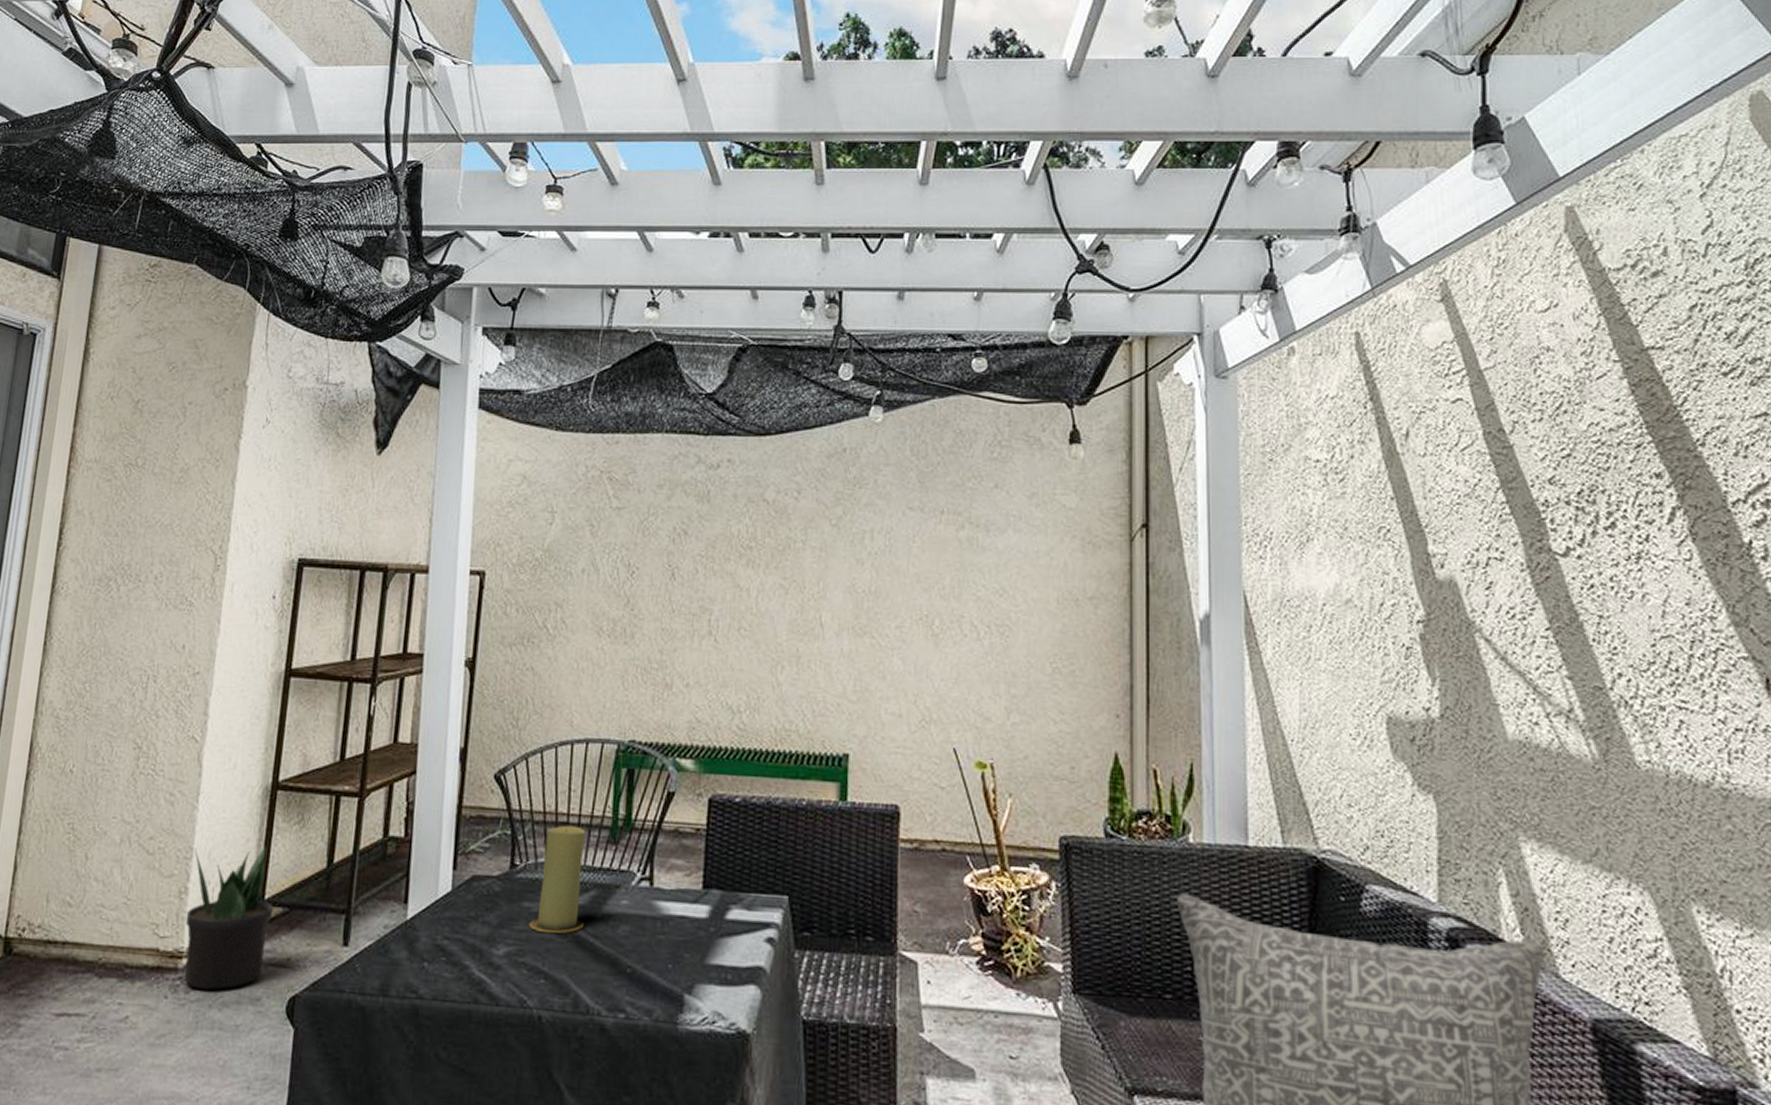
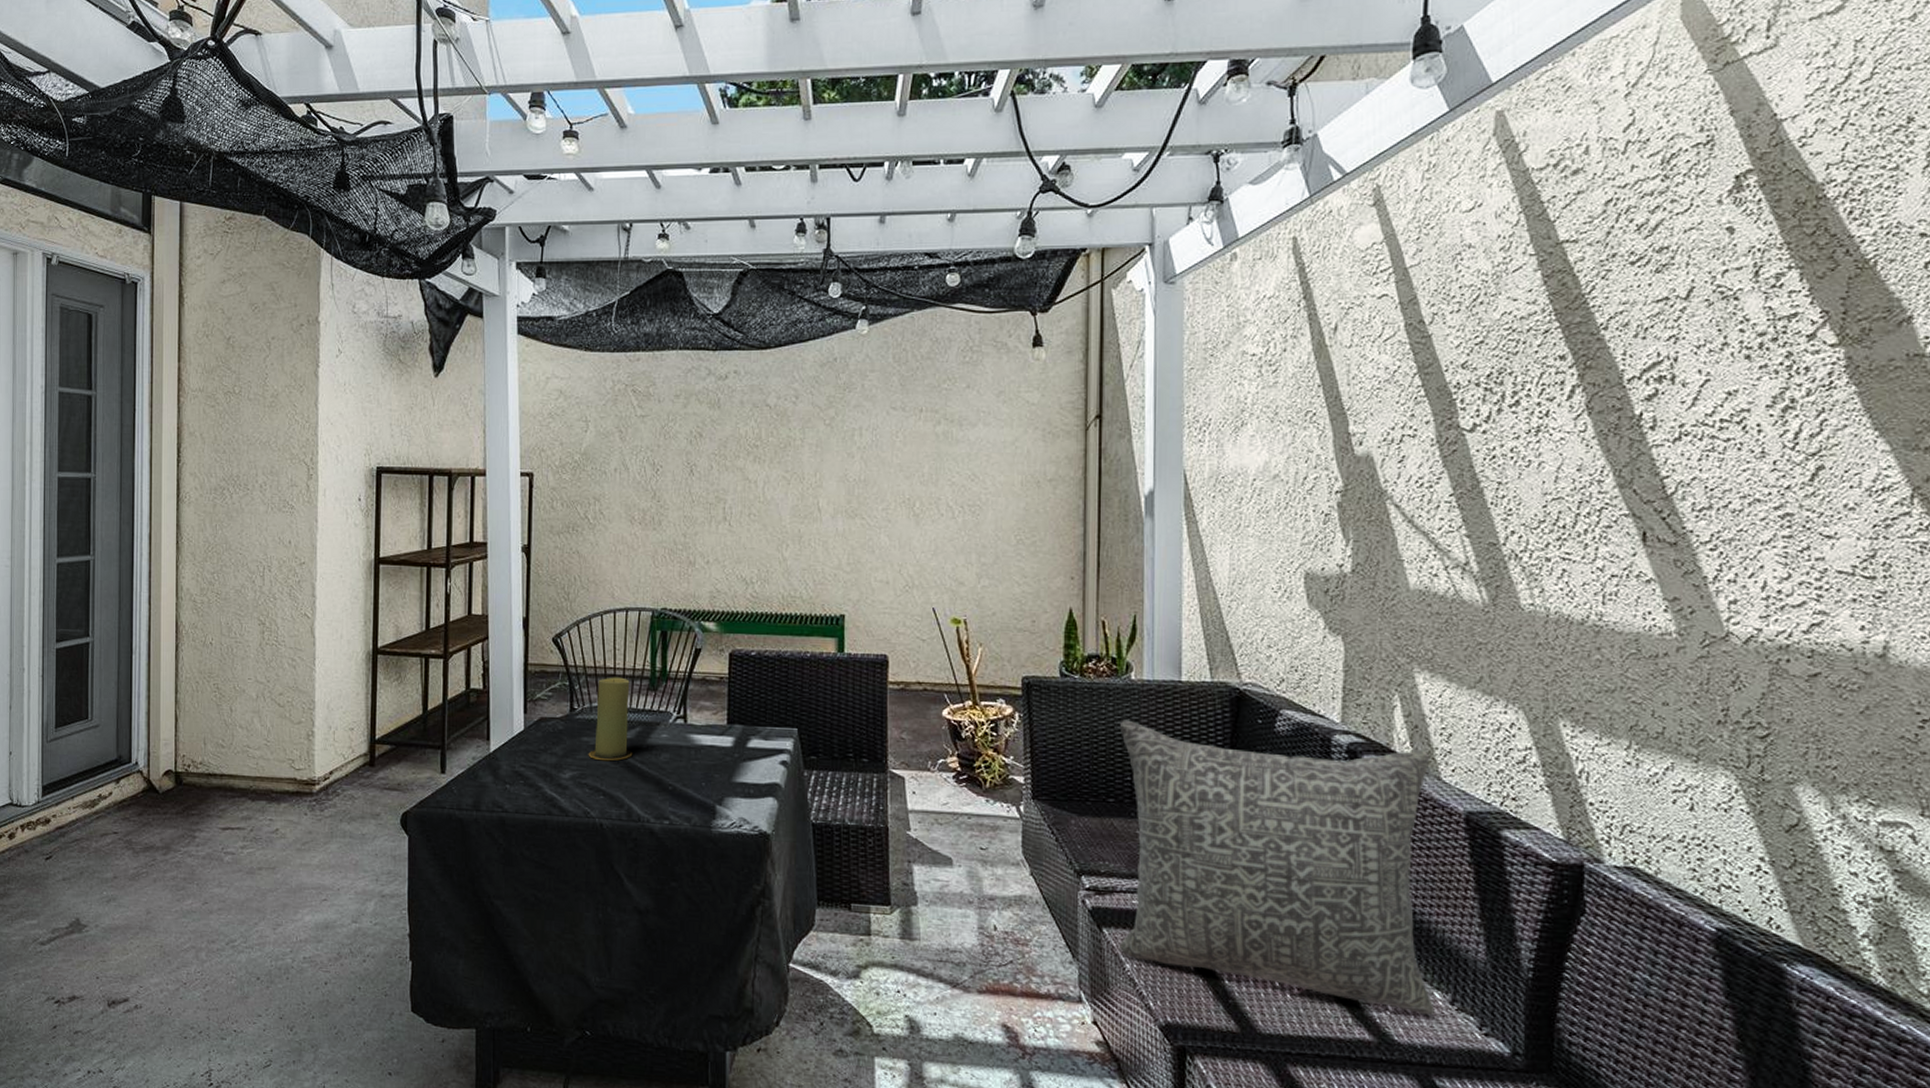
planter: present [184,847,273,991] -> none [315,699,383,809]

